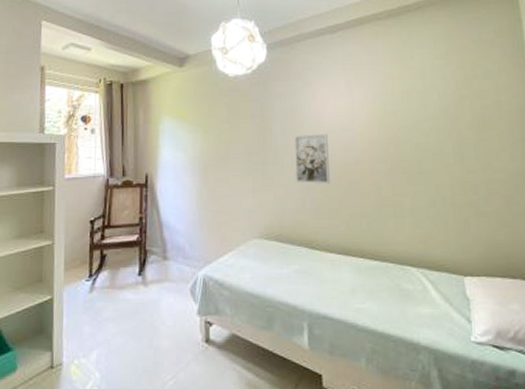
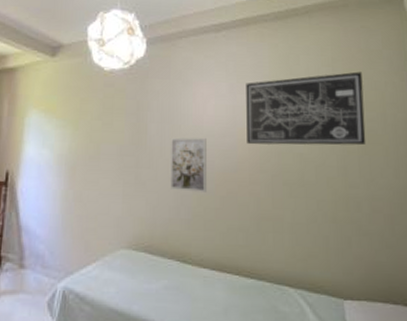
wall art: none [363,62,481,138] -> present [246,71,366,146]

